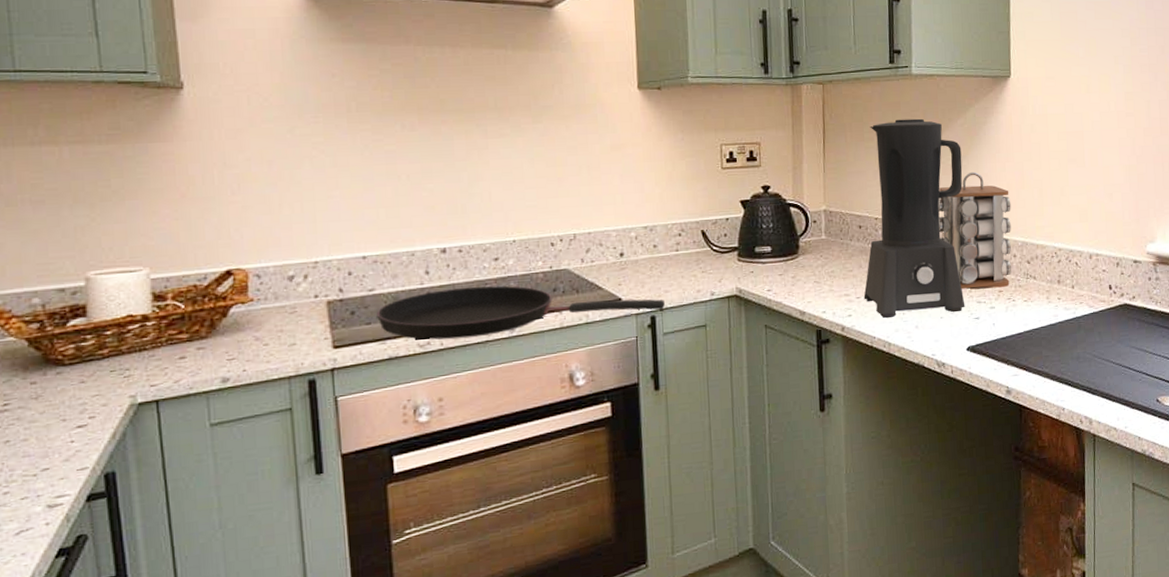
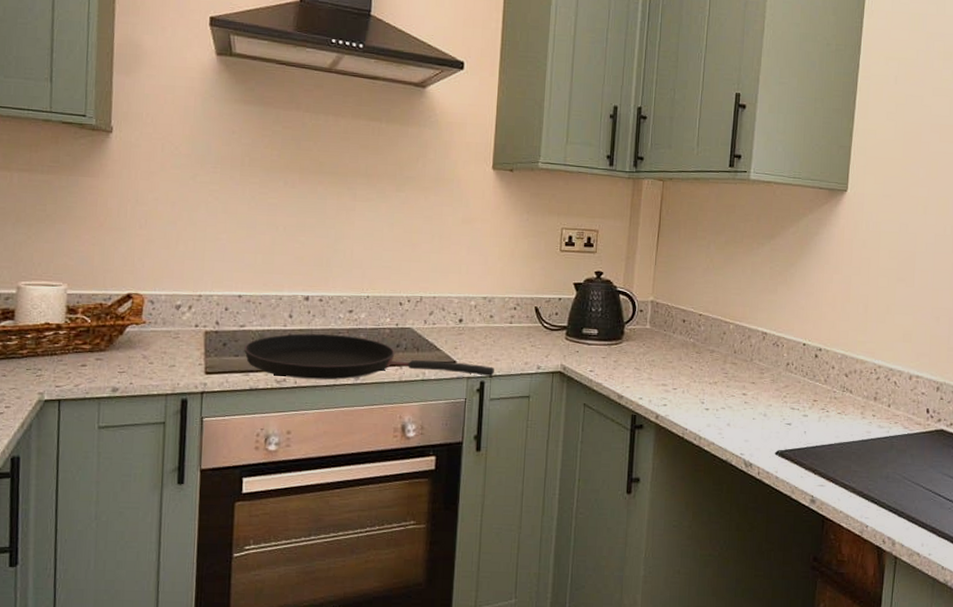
blender: present [863,118,965,318] -> none [680,221,791,415]
spice rack: present [938,171,1011,289] -> none [760,280,835,396]

